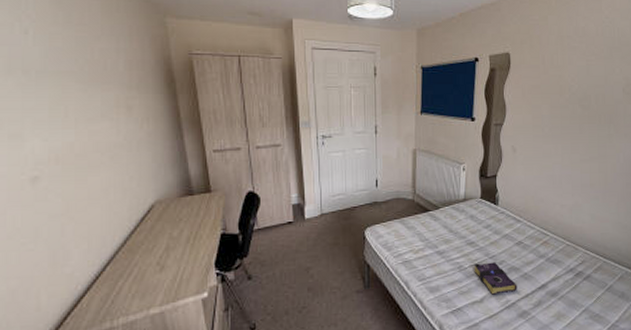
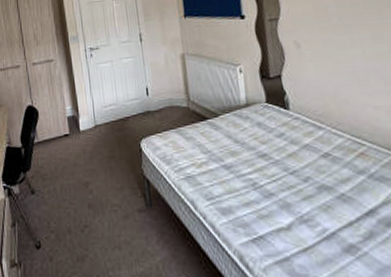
book: present [474,262,517,295] -> none [271,179,335,221]

